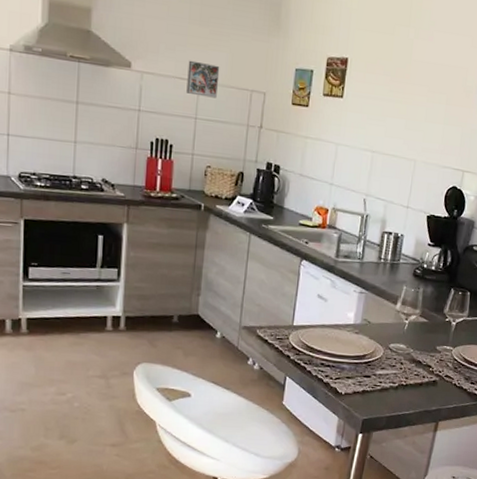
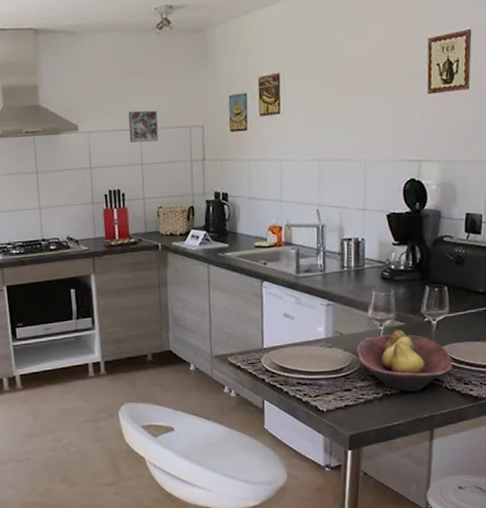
fruit bowl: none [379,325,464,385] -> present [355,330,453,392]

